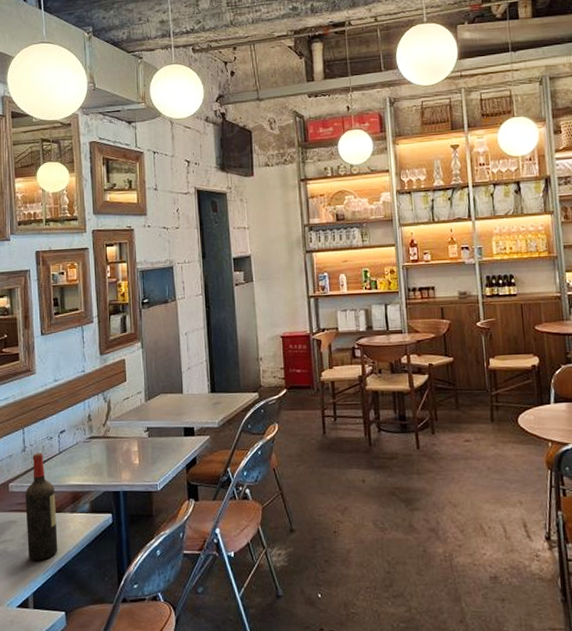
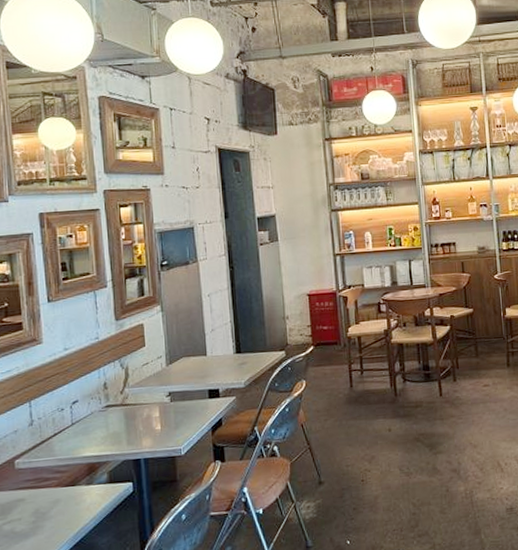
wine bottle: present [25,453,58,561] -> none [34,425,73,539]

